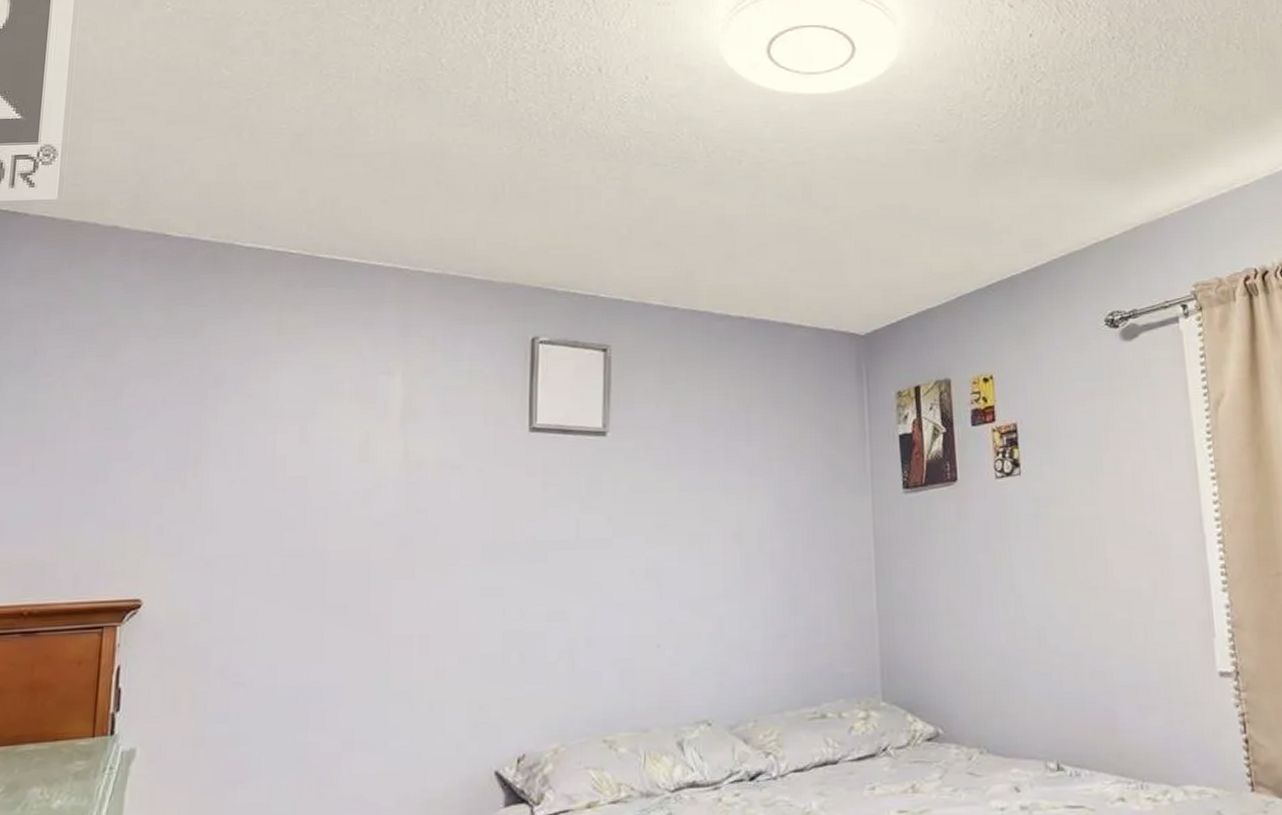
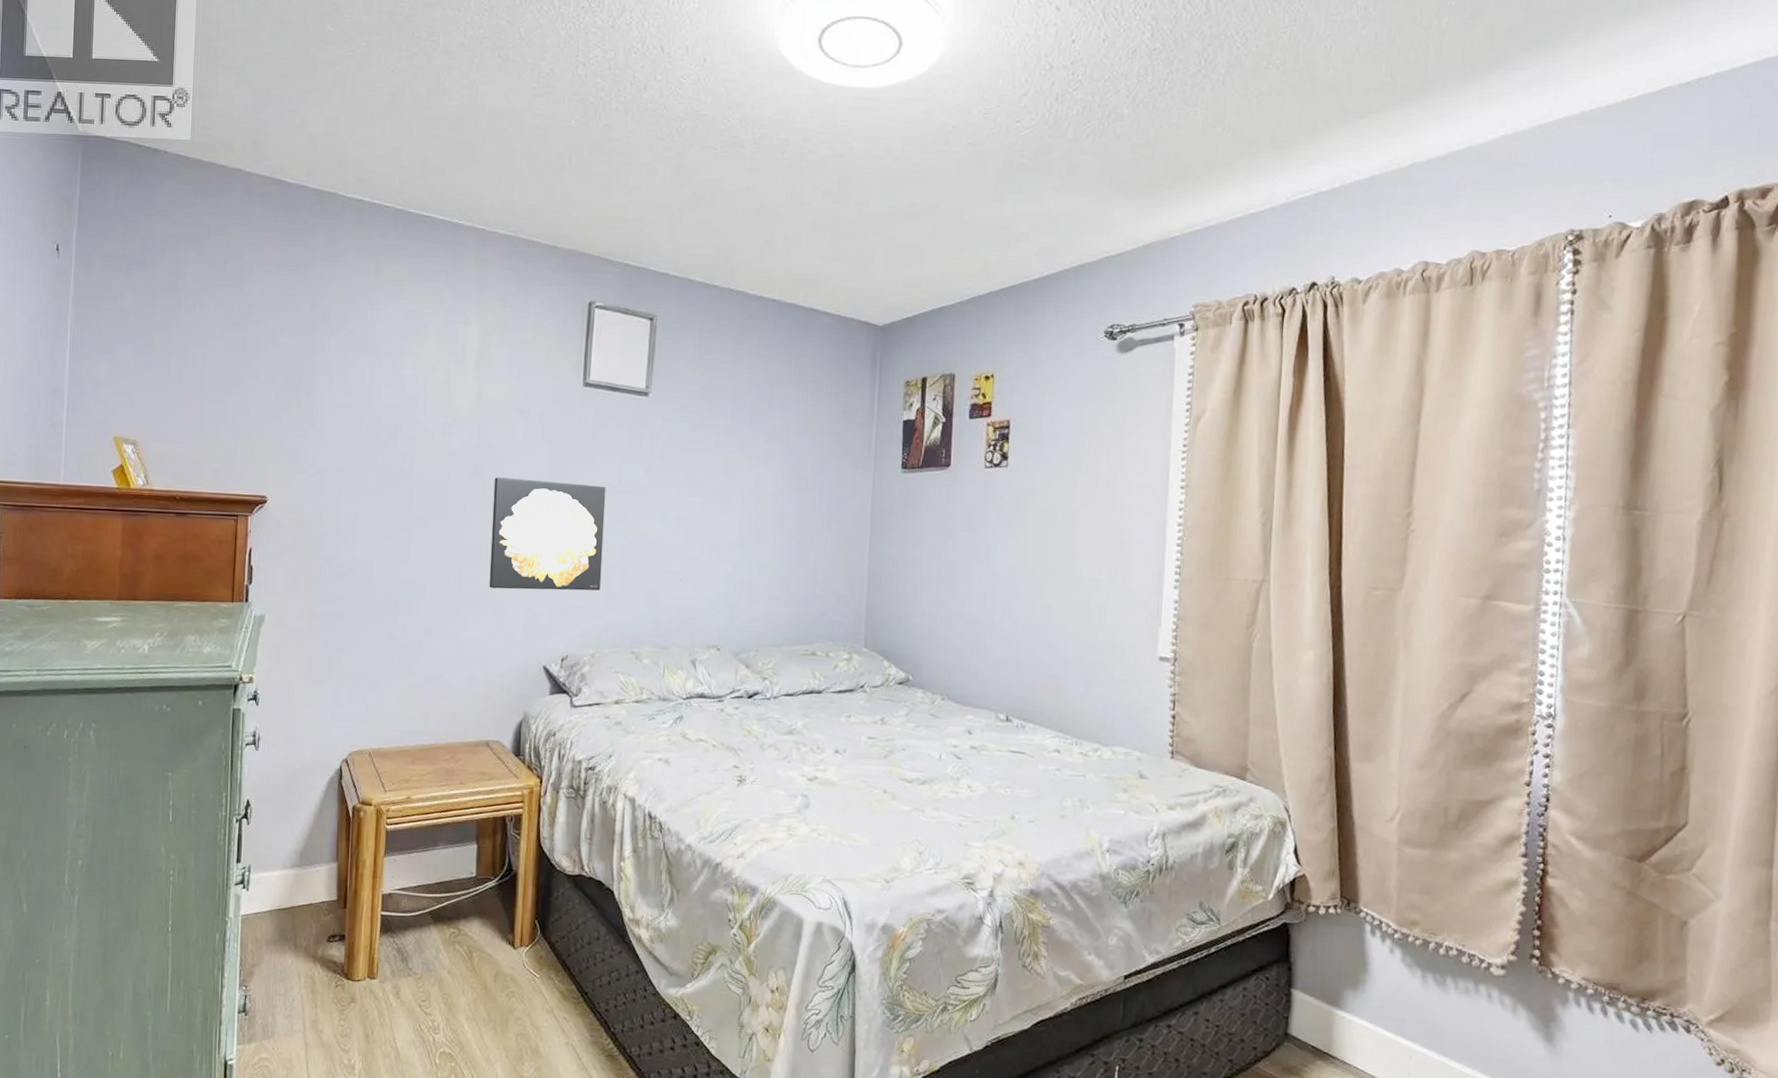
wall art: none [423,544,562,682] -> present [489,477,606,591]

